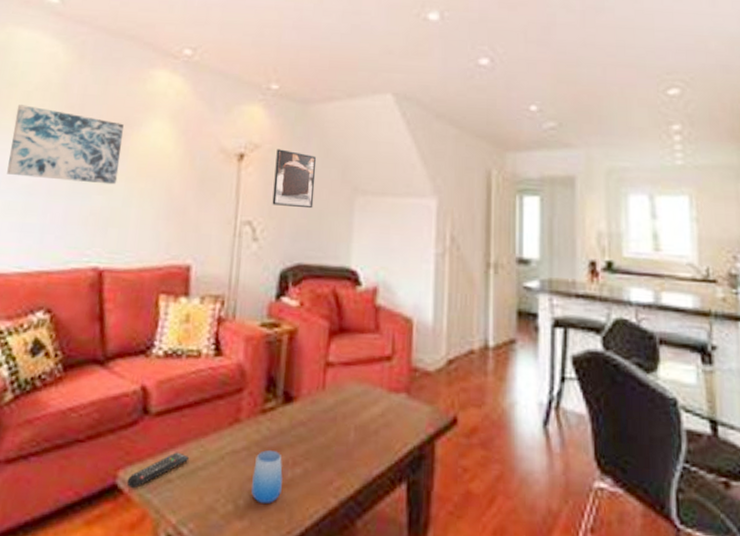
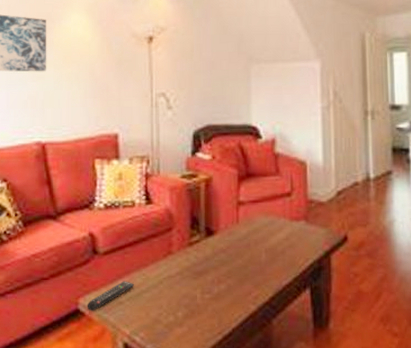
cup: present [251,450,283,505] -> none [187,273,211,314]
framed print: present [272,149,317,209] -> none [180,30,216,79]

